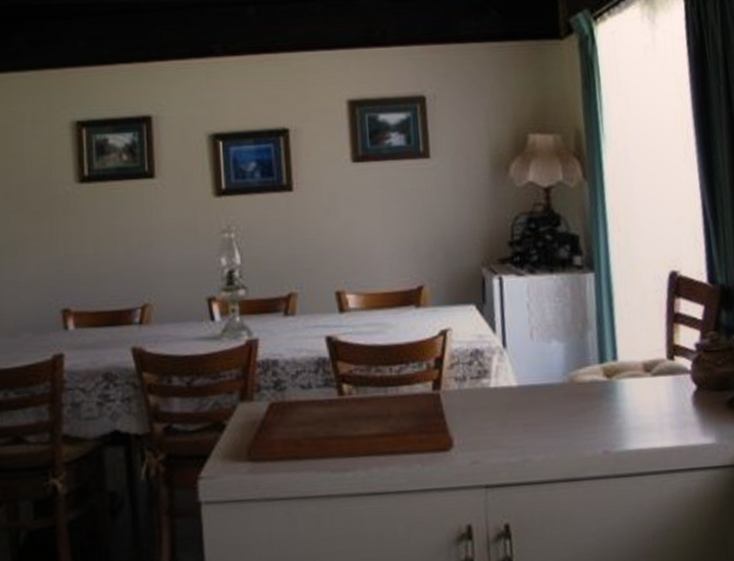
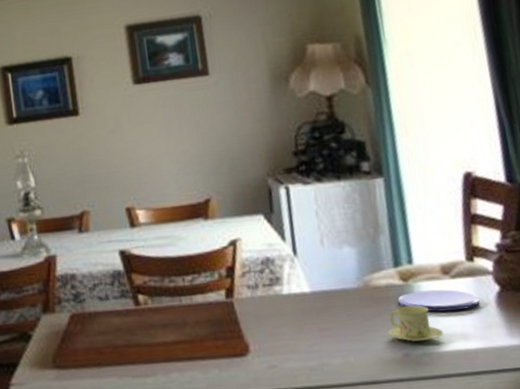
cup and saucer: none [589,402,643,440] -> present [388,305,444,343]
saucer: none [601,387,677,409] -> present [398,289,480,312]

